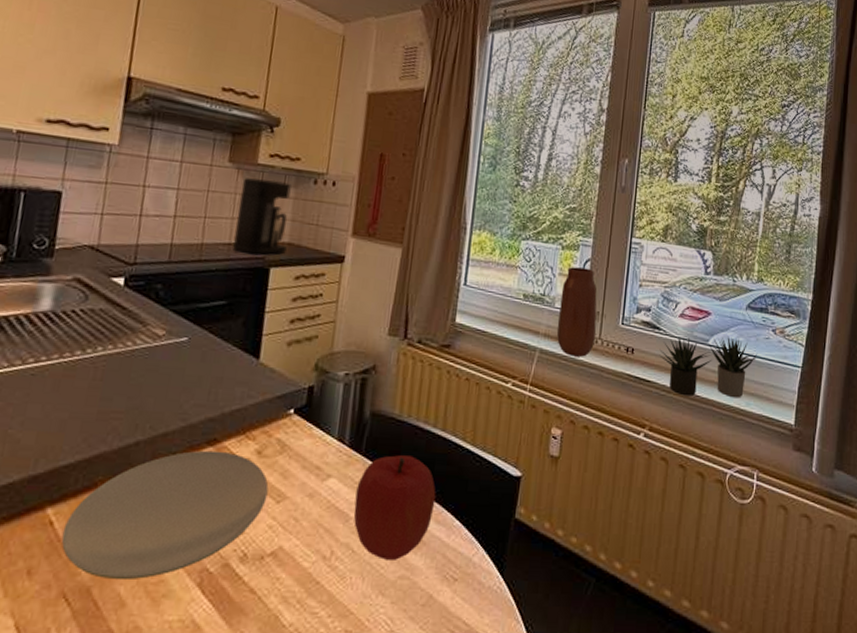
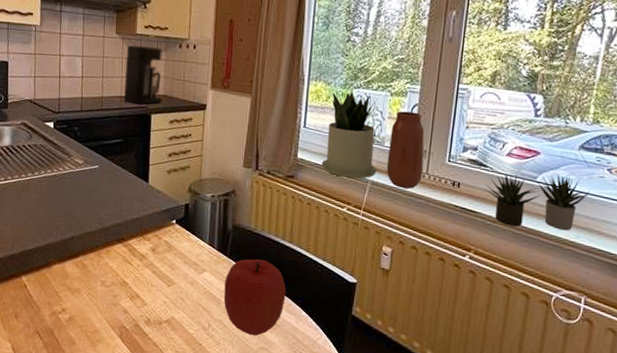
plate: present [61,450,269,581] -> none [32,245,162,328]
planter: none [483,243,547,347] -> present [321,91,377,179]

